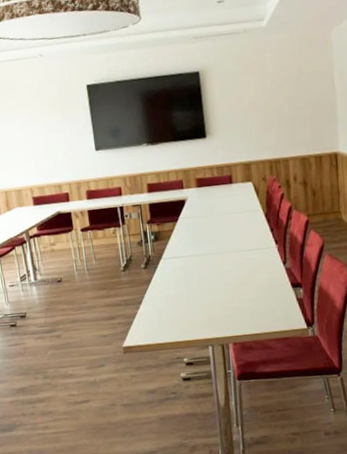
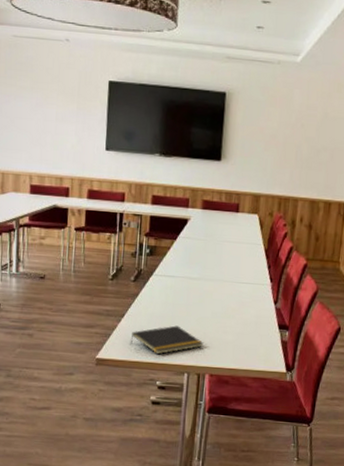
notepad: none [151,302,222,333] -> present [130,325,204,355]

